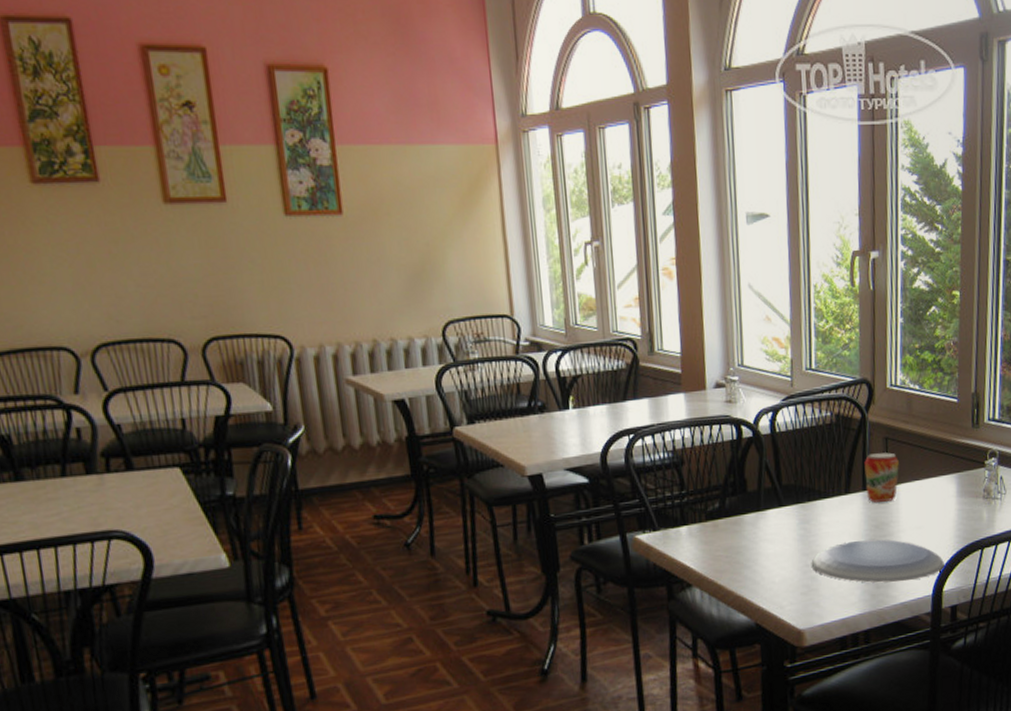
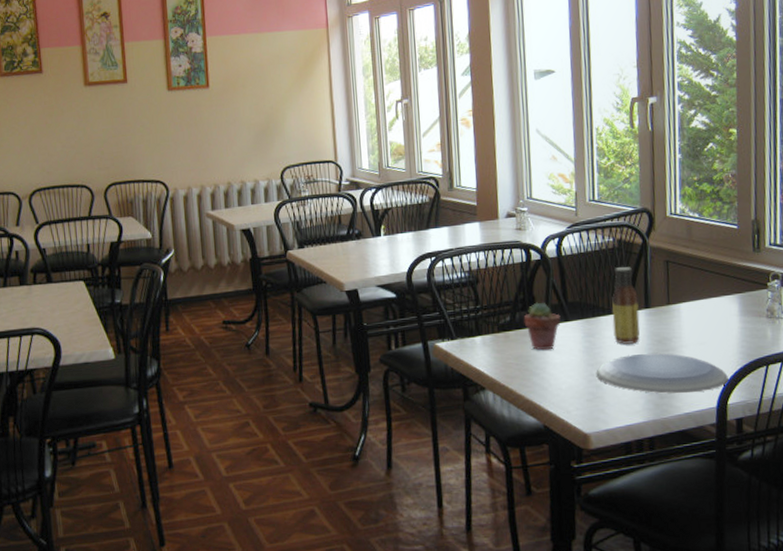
potted succulent: none [734,485,774,541] -> present [523,302,561,351]
sauce bottle: none [828,445,858,532] -> present [612,267,640,345]
beverage can: present [864,452,899,503] -> none [646,274,680,319]

